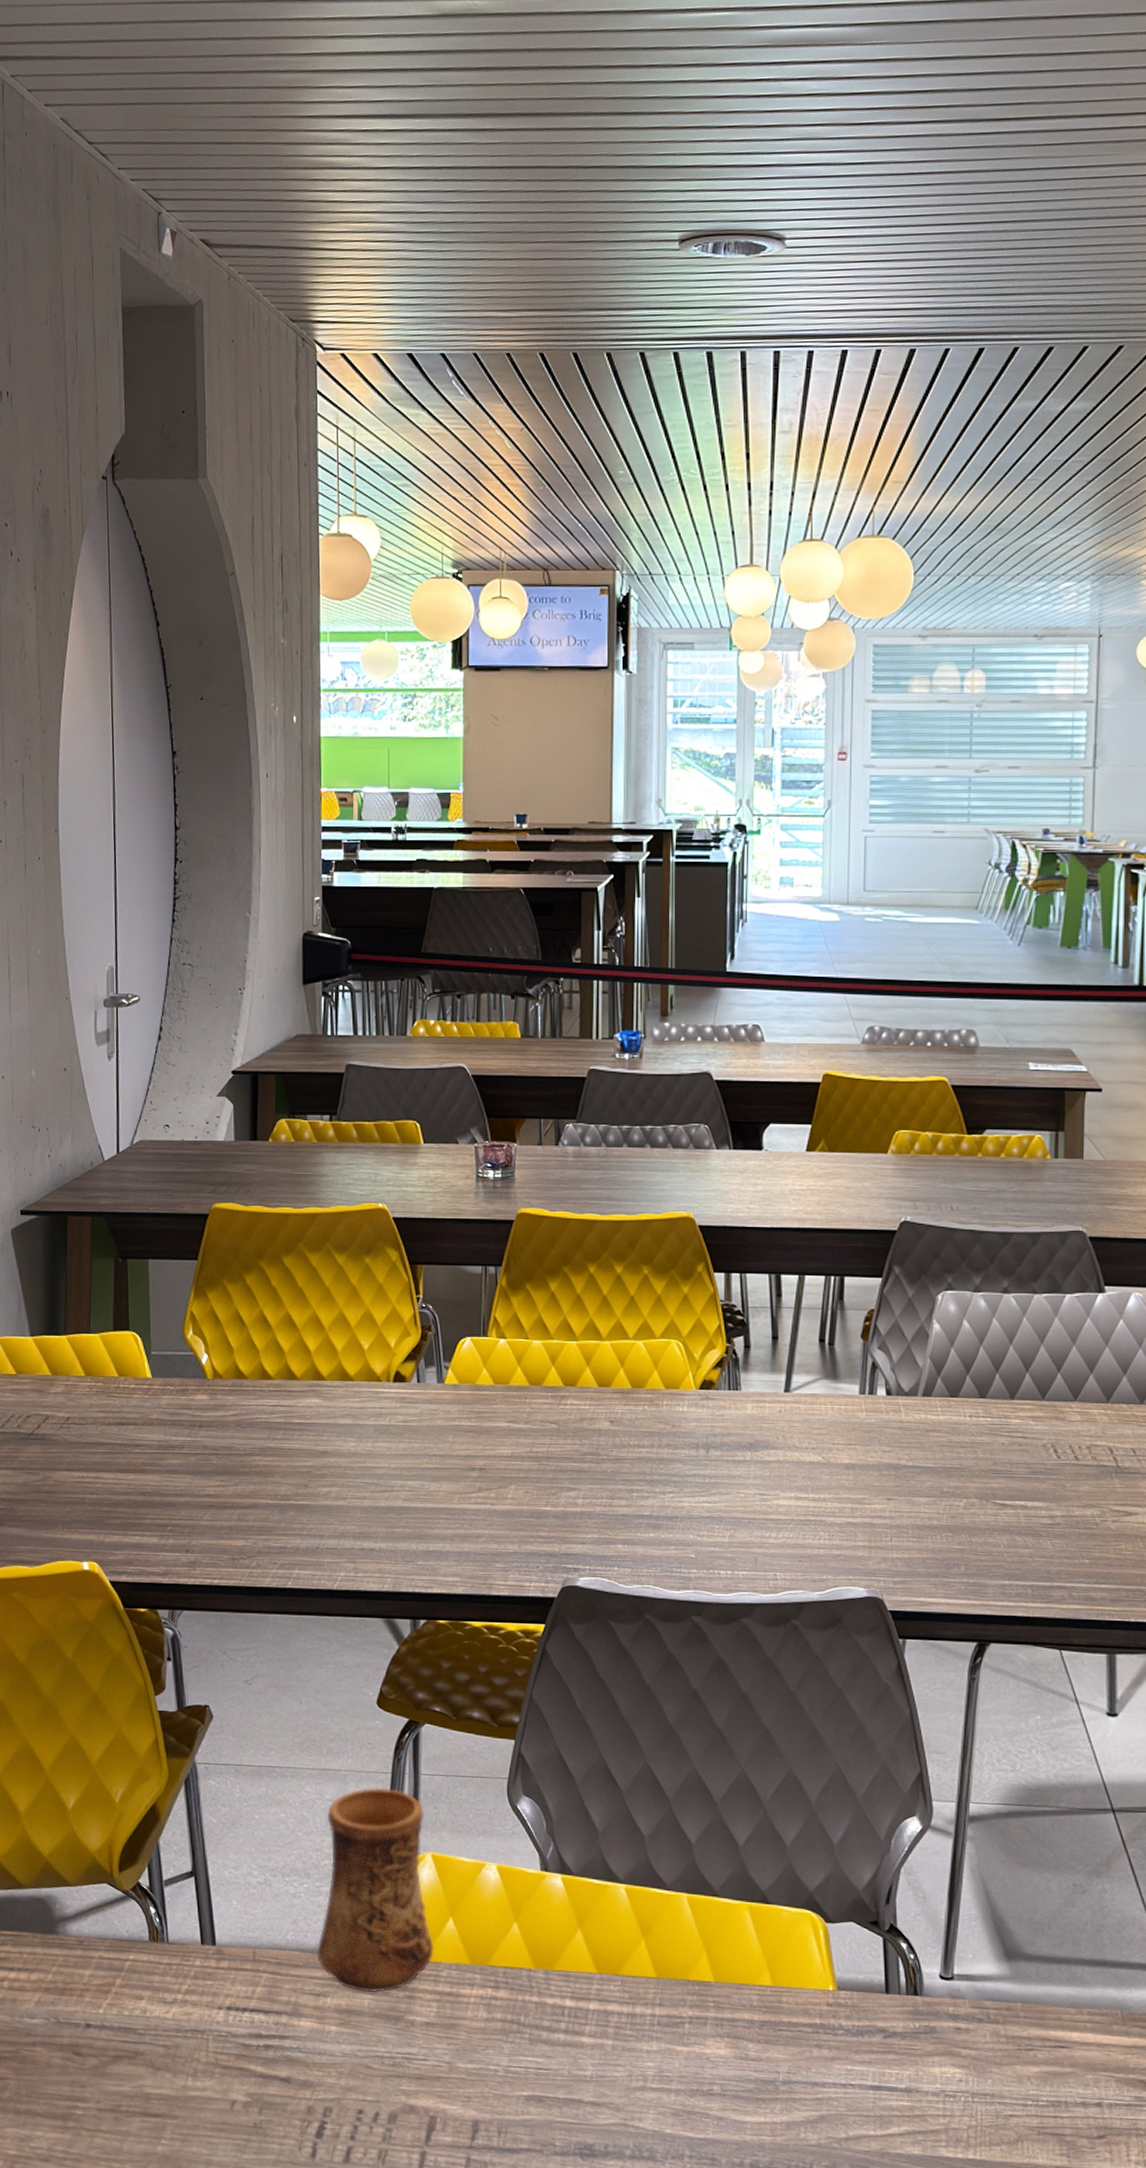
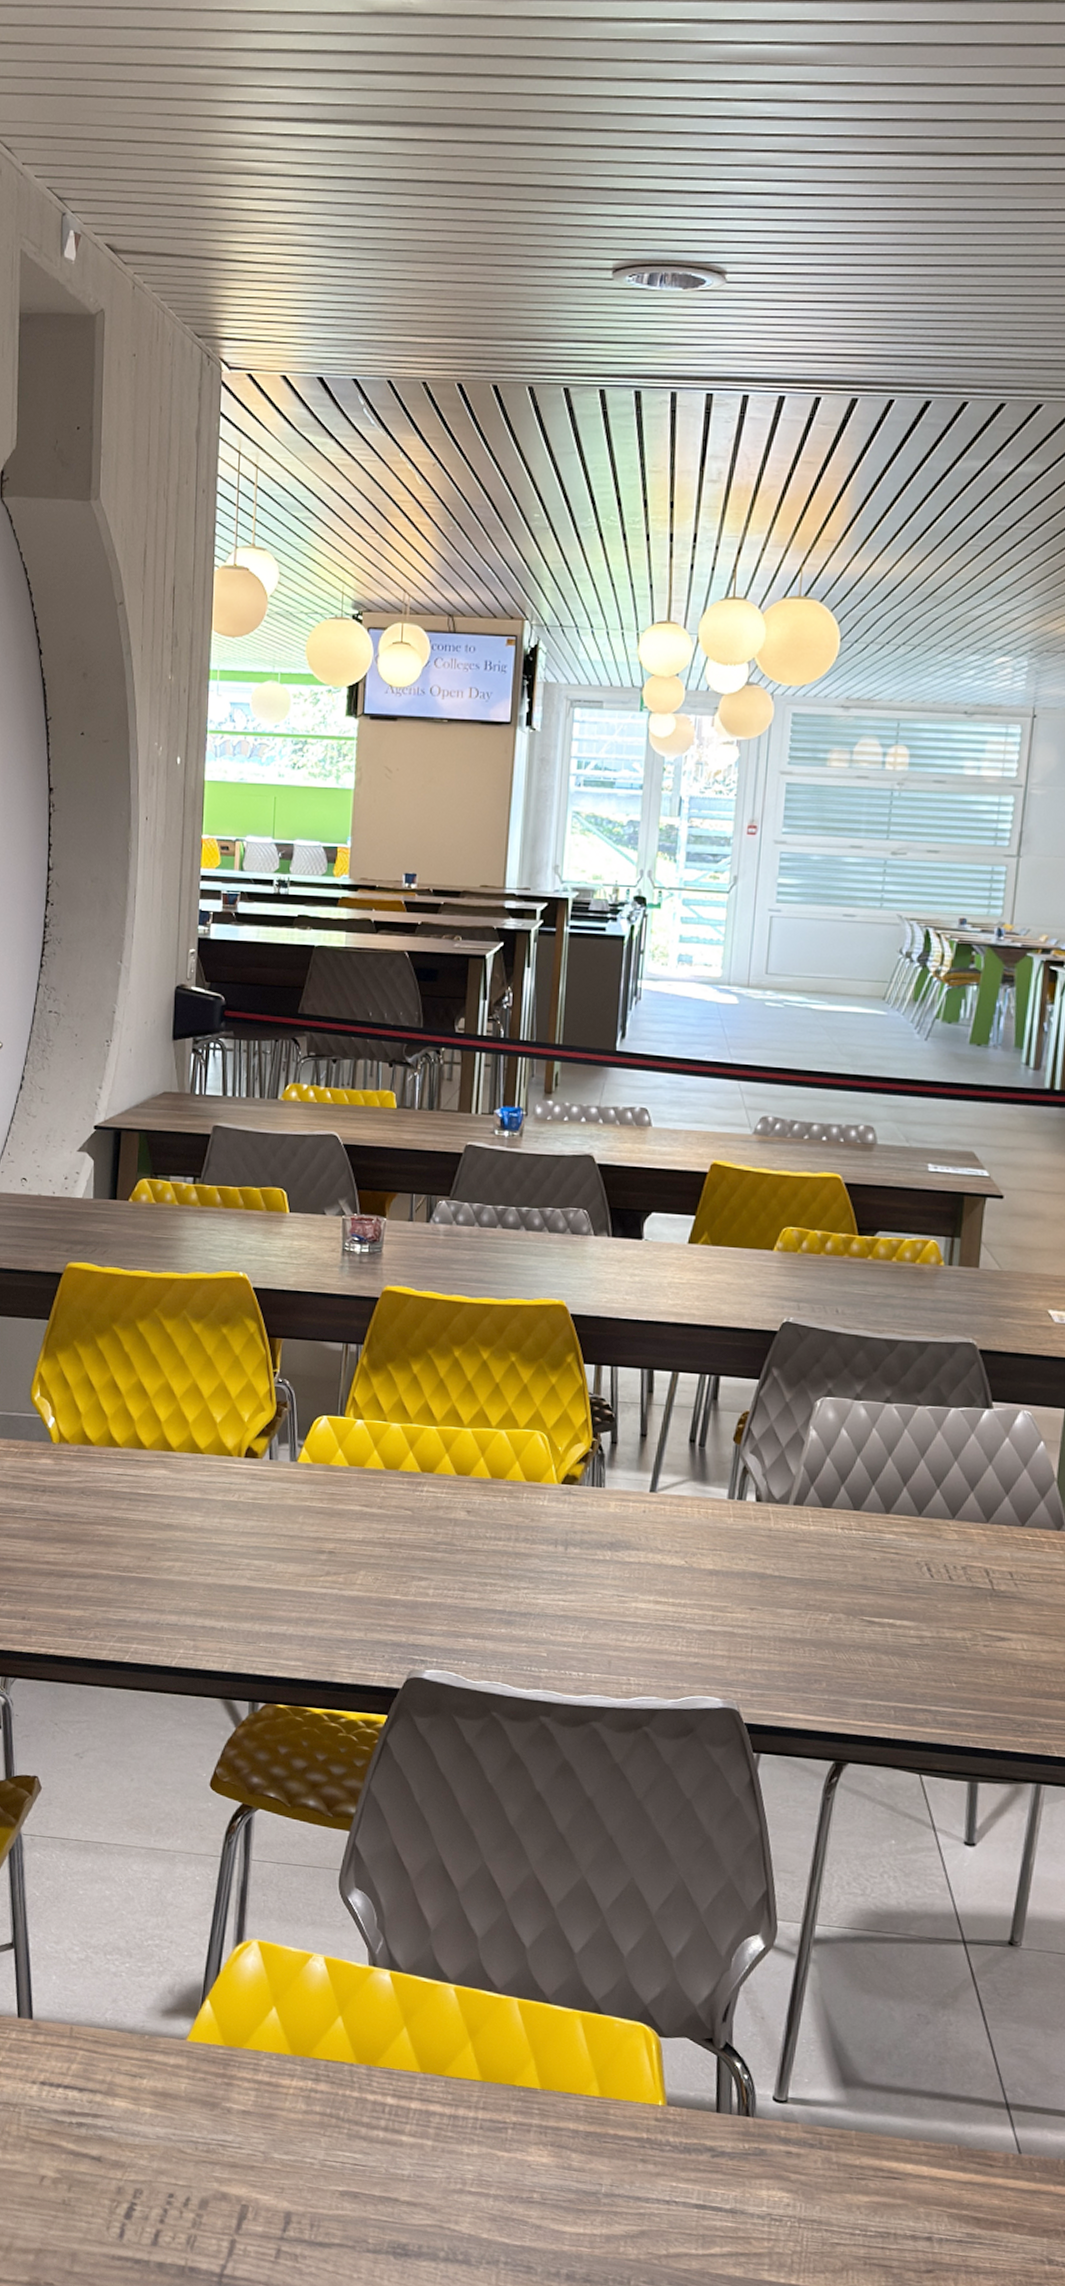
cup: present [317,1787,435,1993] -> none [135,1870,256,2078]

